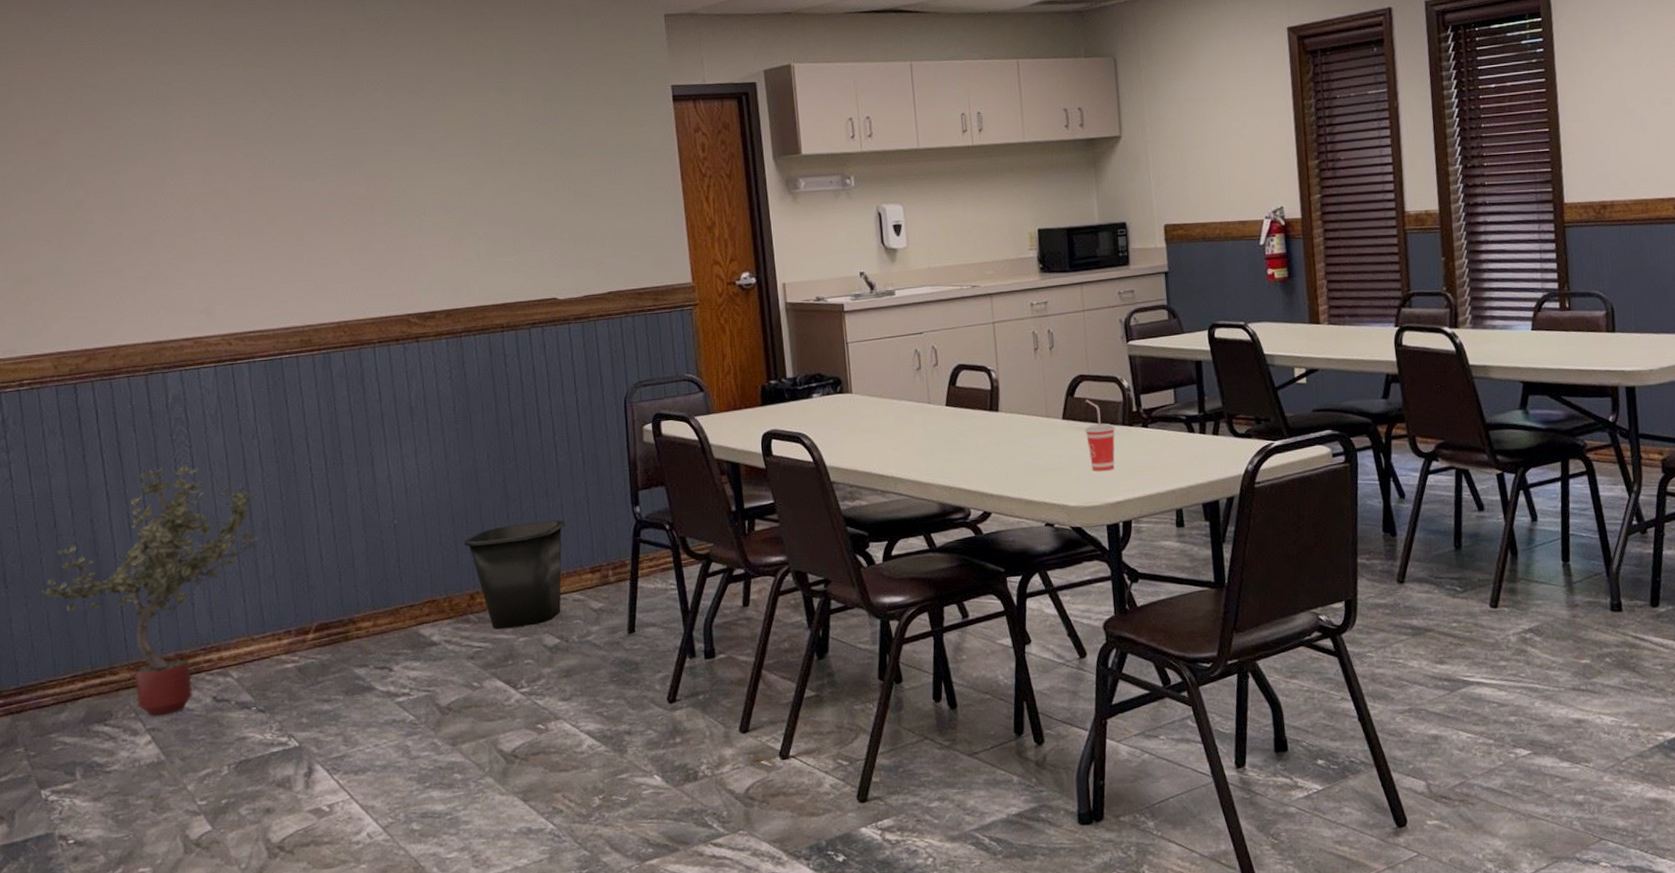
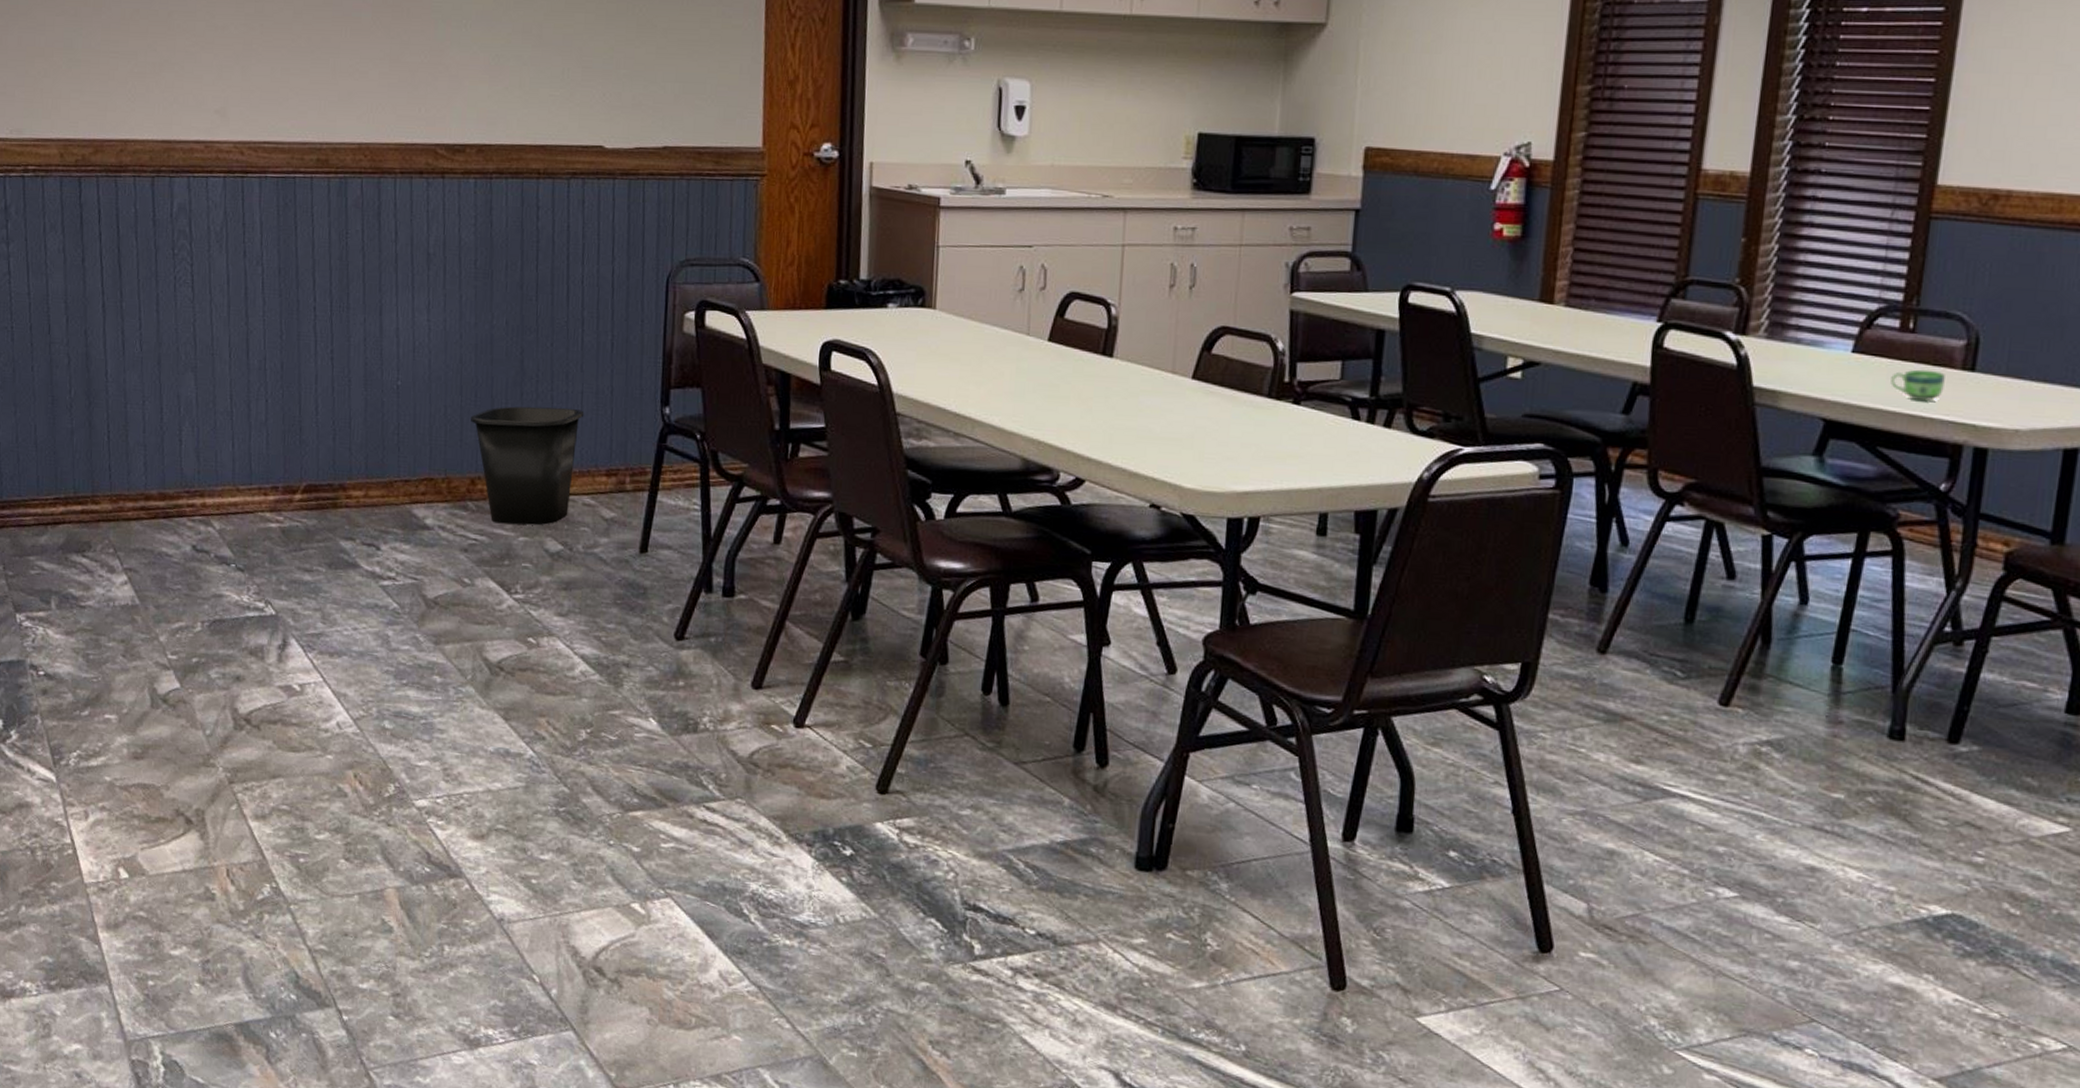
potted tree: present [40,464,259,716] -> none [30,283,255,557]
beverage cup: present [1084,399,1116,472] -> none [1218,358,1259,451]
cup: none [1561,335,1598,358] -> present [1890,369,1945,401]

